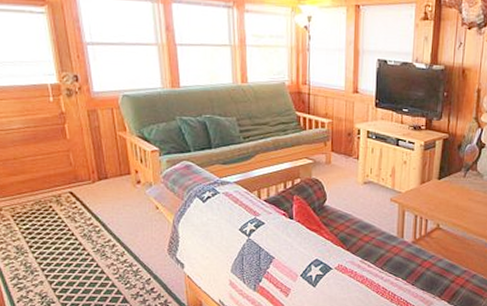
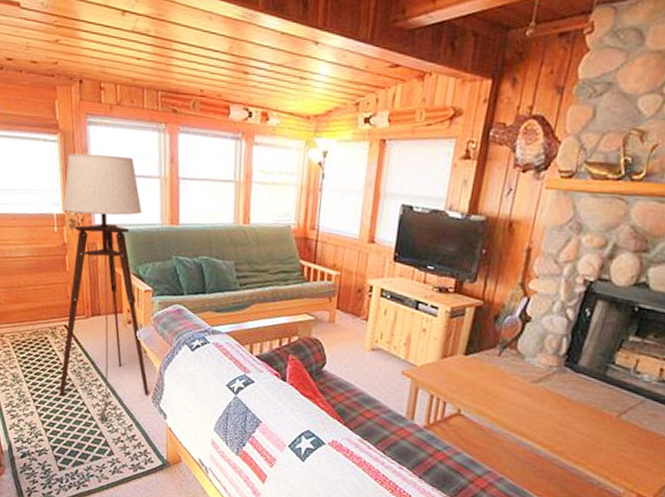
floor lamp: none [57,24,165,279] -> present [59,153,149,421]

